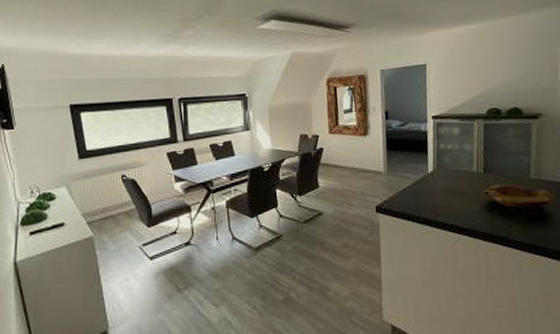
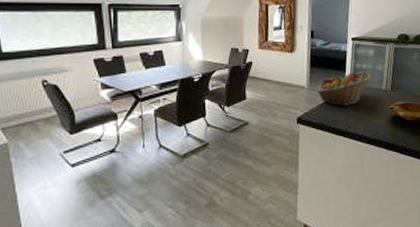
fruit basket: none [395,152,460,193] -> present [316,71,372,106]

